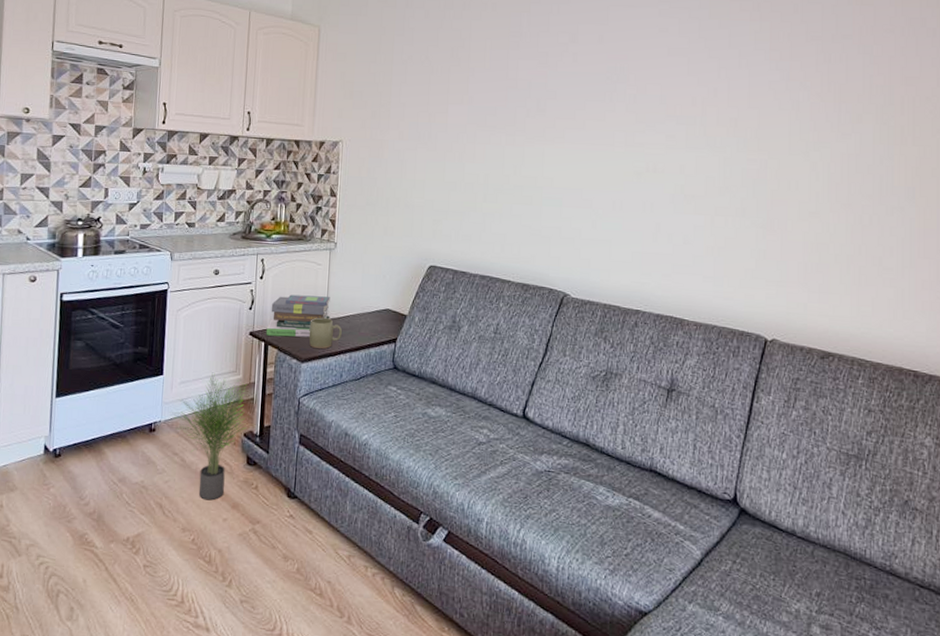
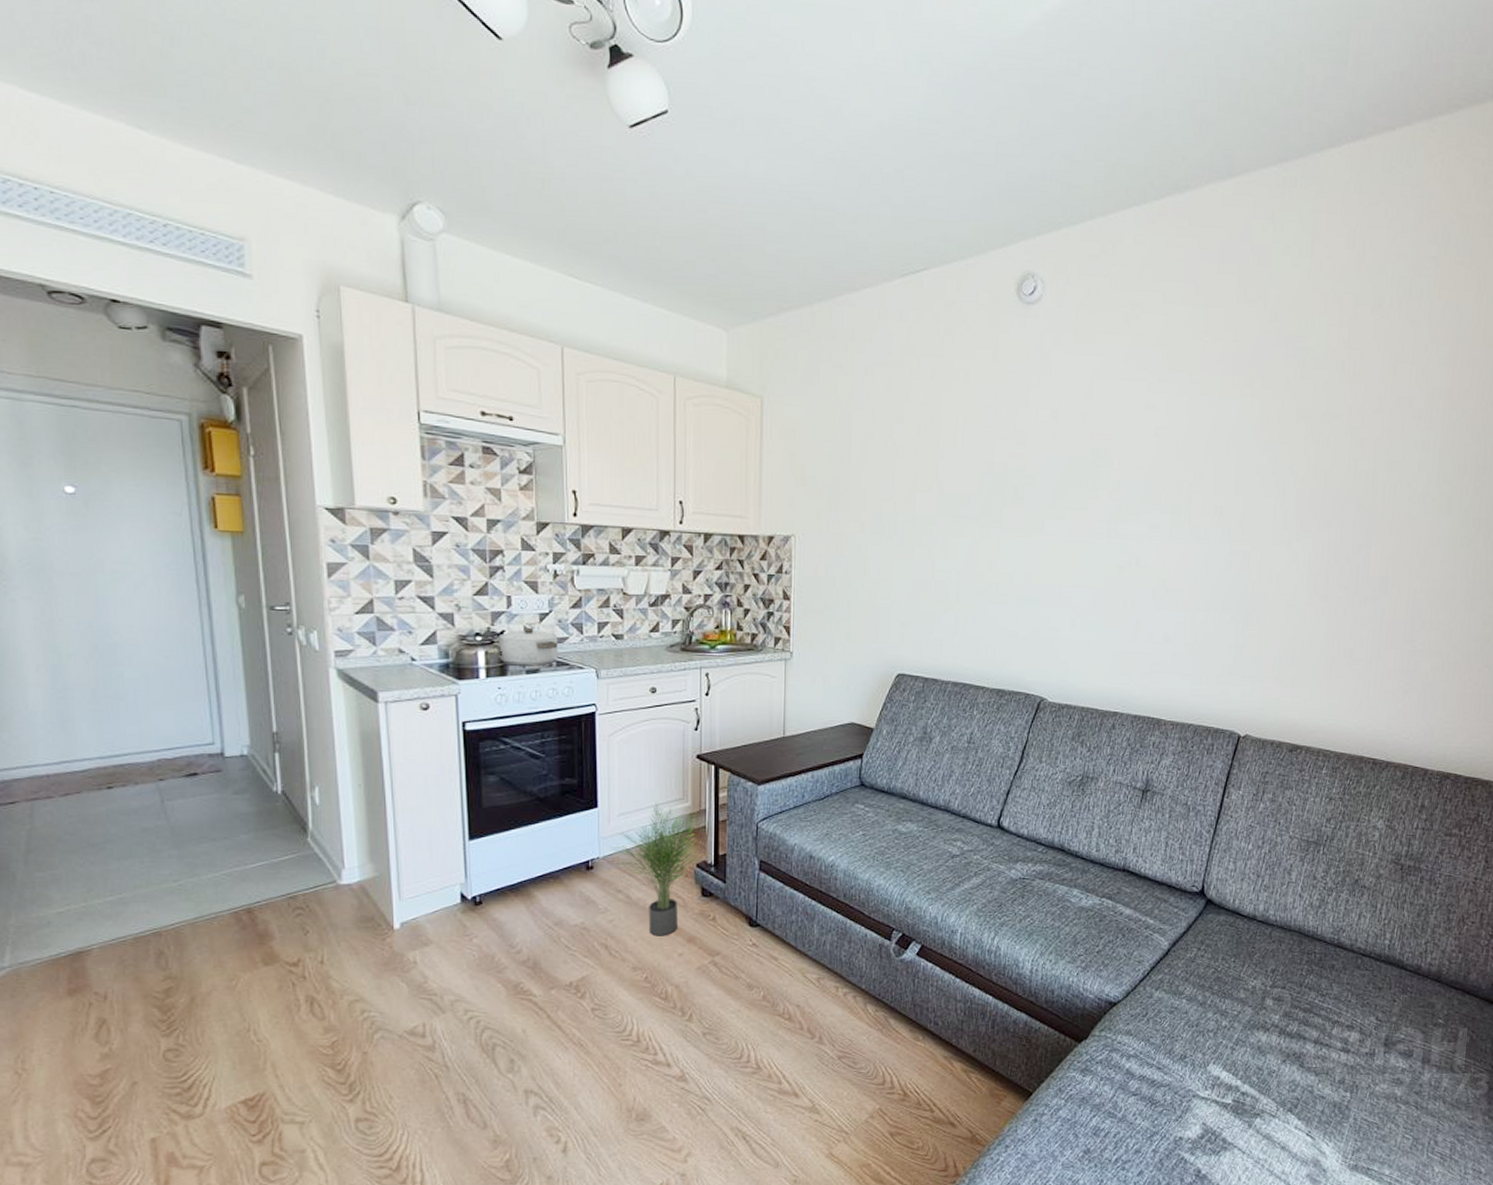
cooking pot: none [94,214,143,248] -> present [499,627,558,666]
books: present [266,294,330,337] -> none [715,711,789,758]
mug: present [309,317,342,349] -> none [765,735,802,769]

